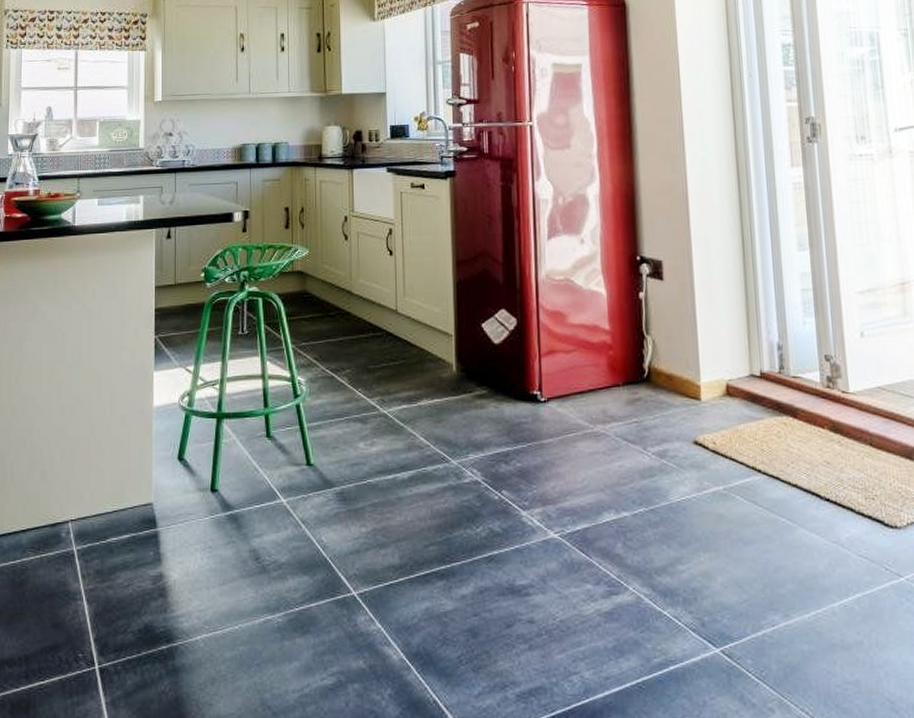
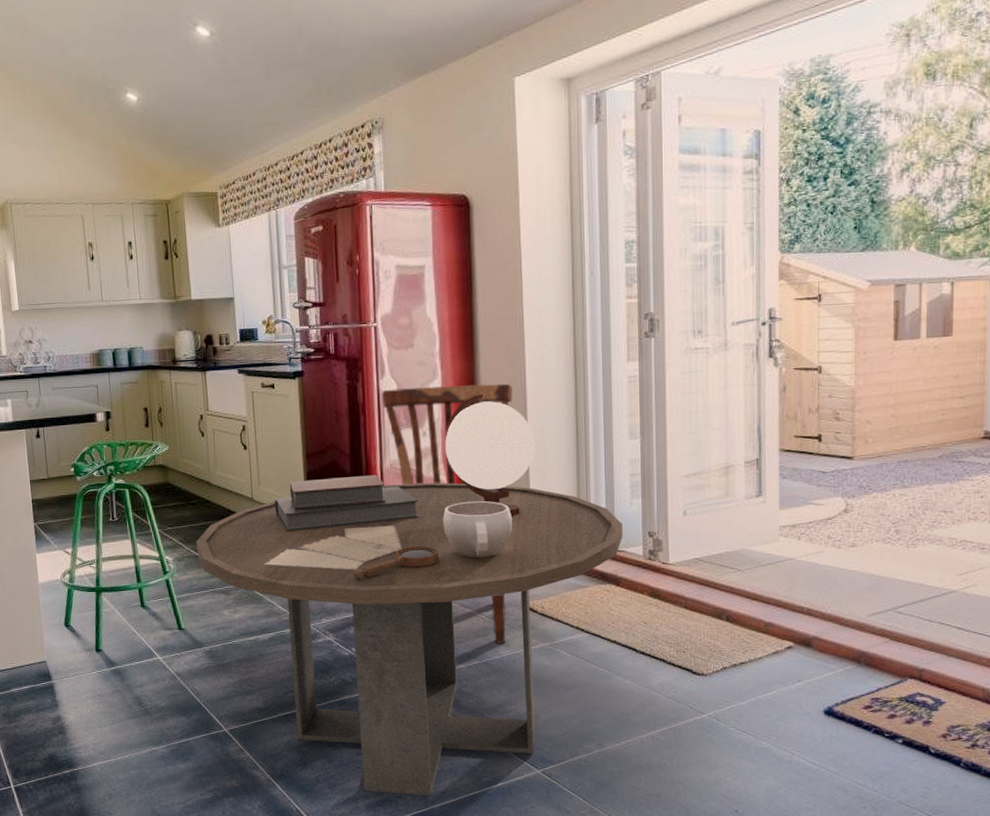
round table: none [332,198,798,683] -> present [195,393,623,796]
dining chair: none [538,188,675,487] -> present [382,383,513,644]

